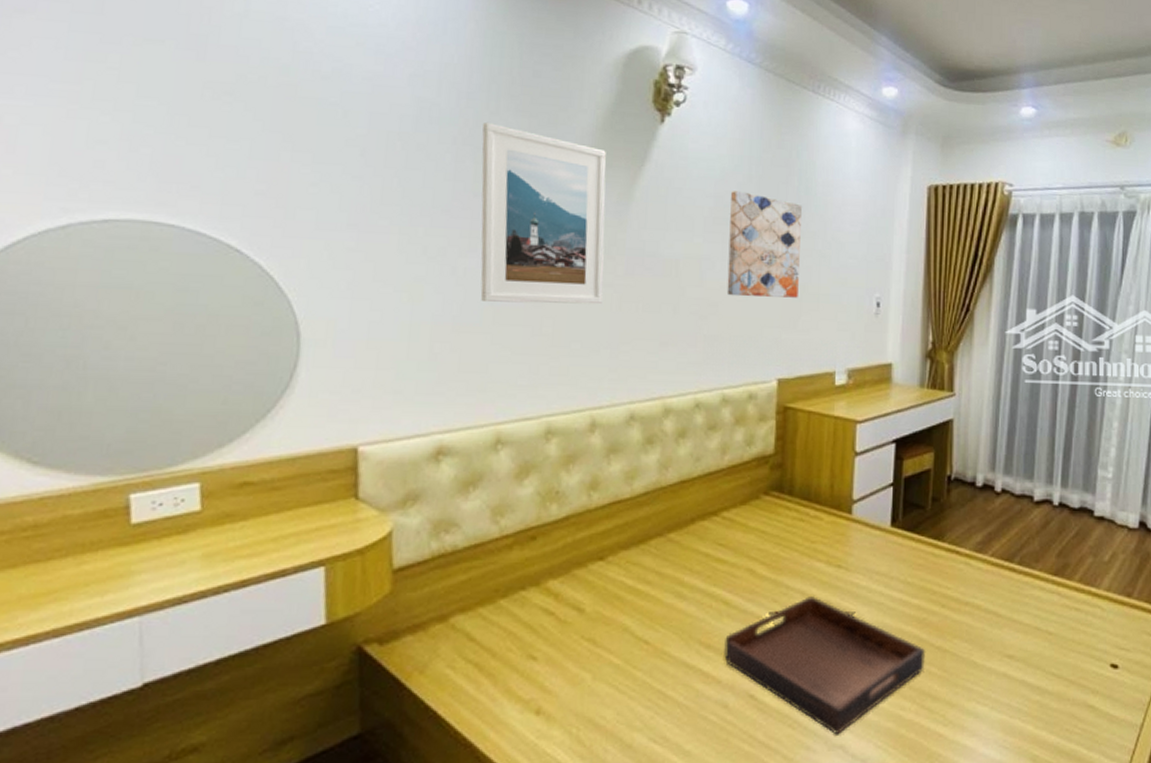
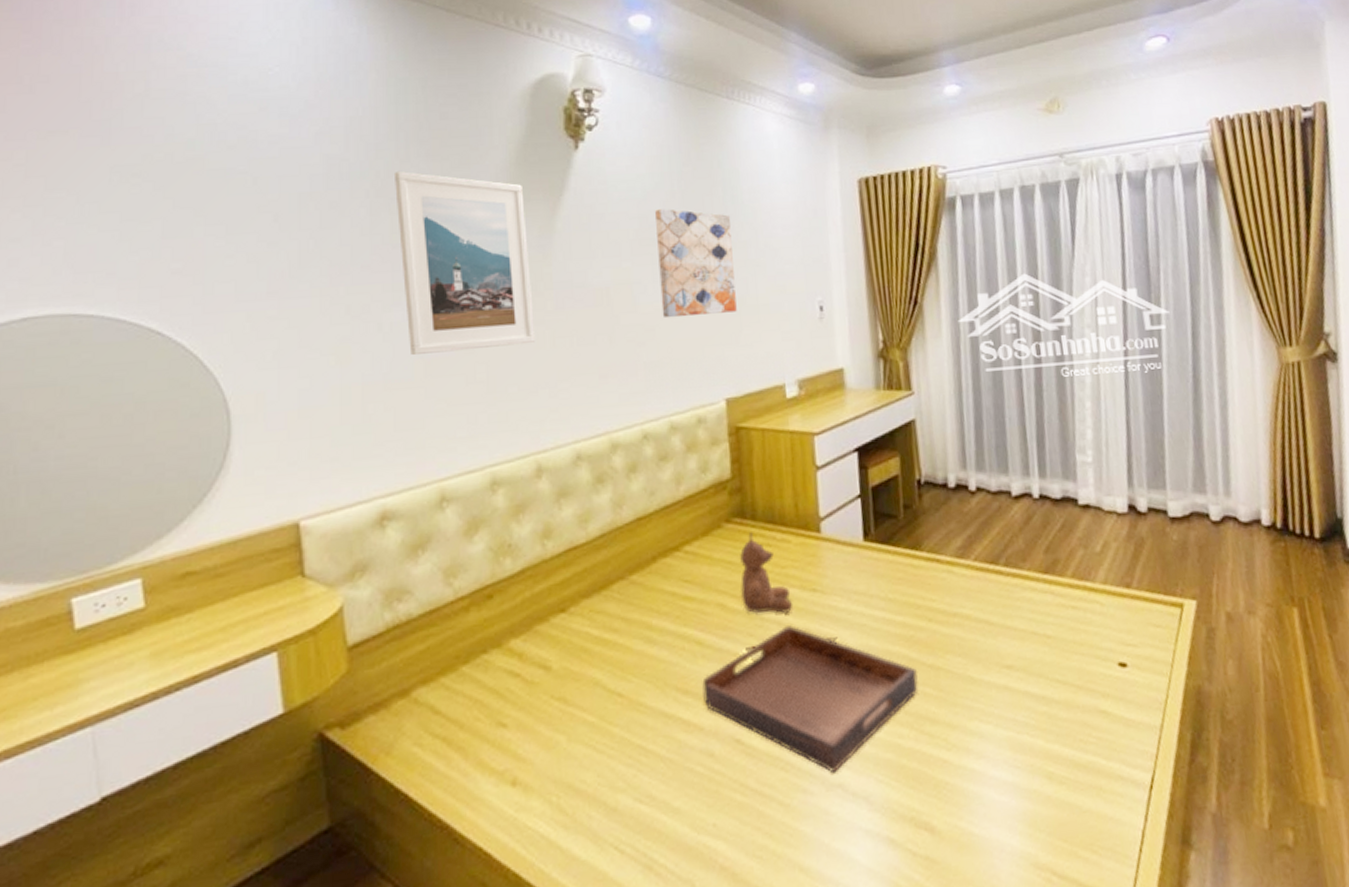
teddy bear: none [769,506,818,584] -> present [740,532,794,613]

